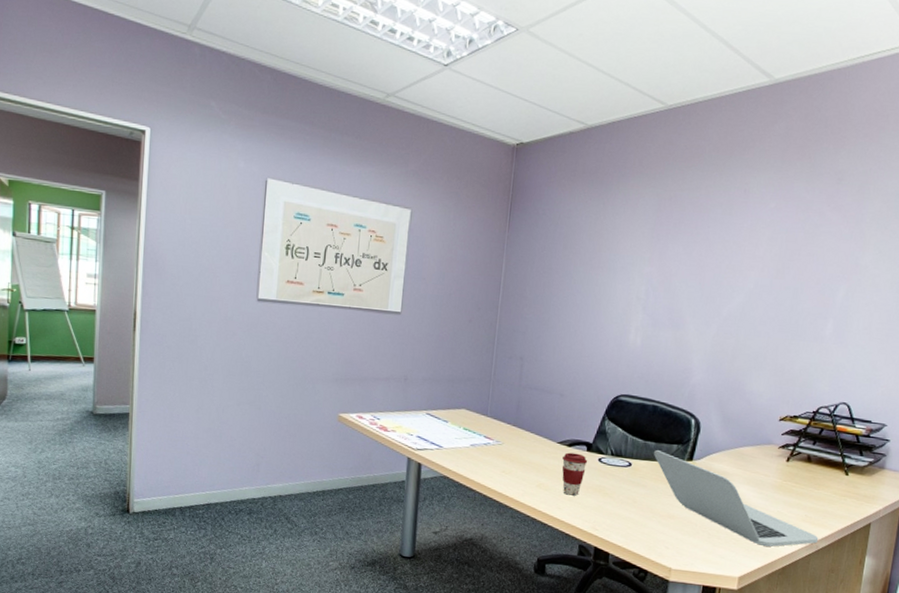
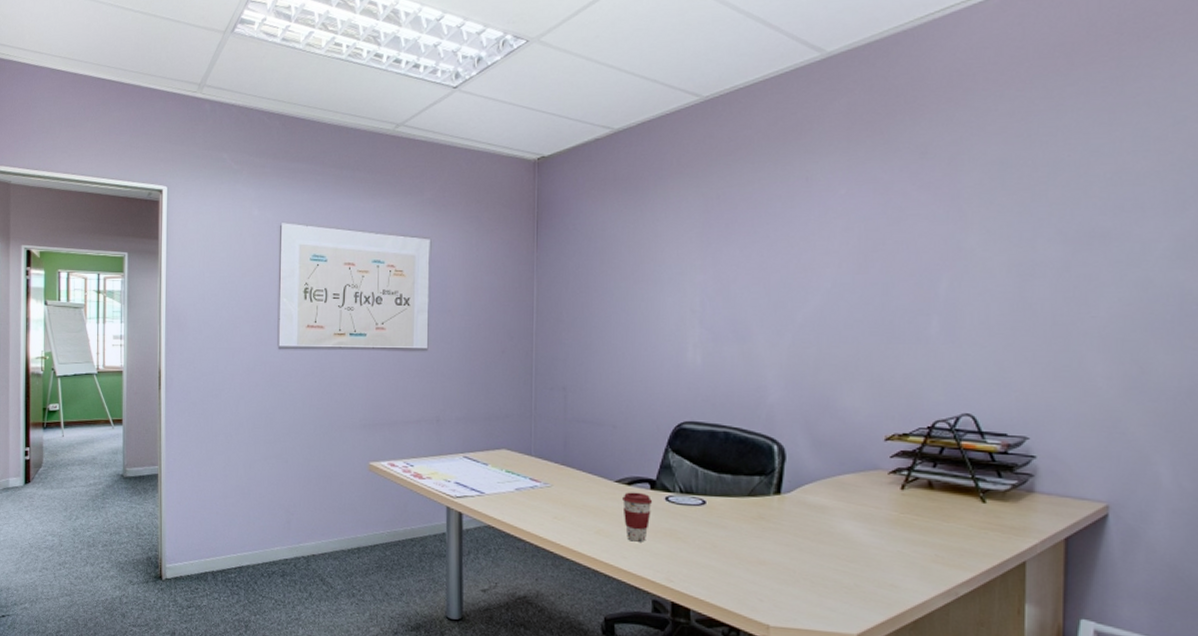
laptop: present [653,450,819,547] -> none [730,484,957,596]

